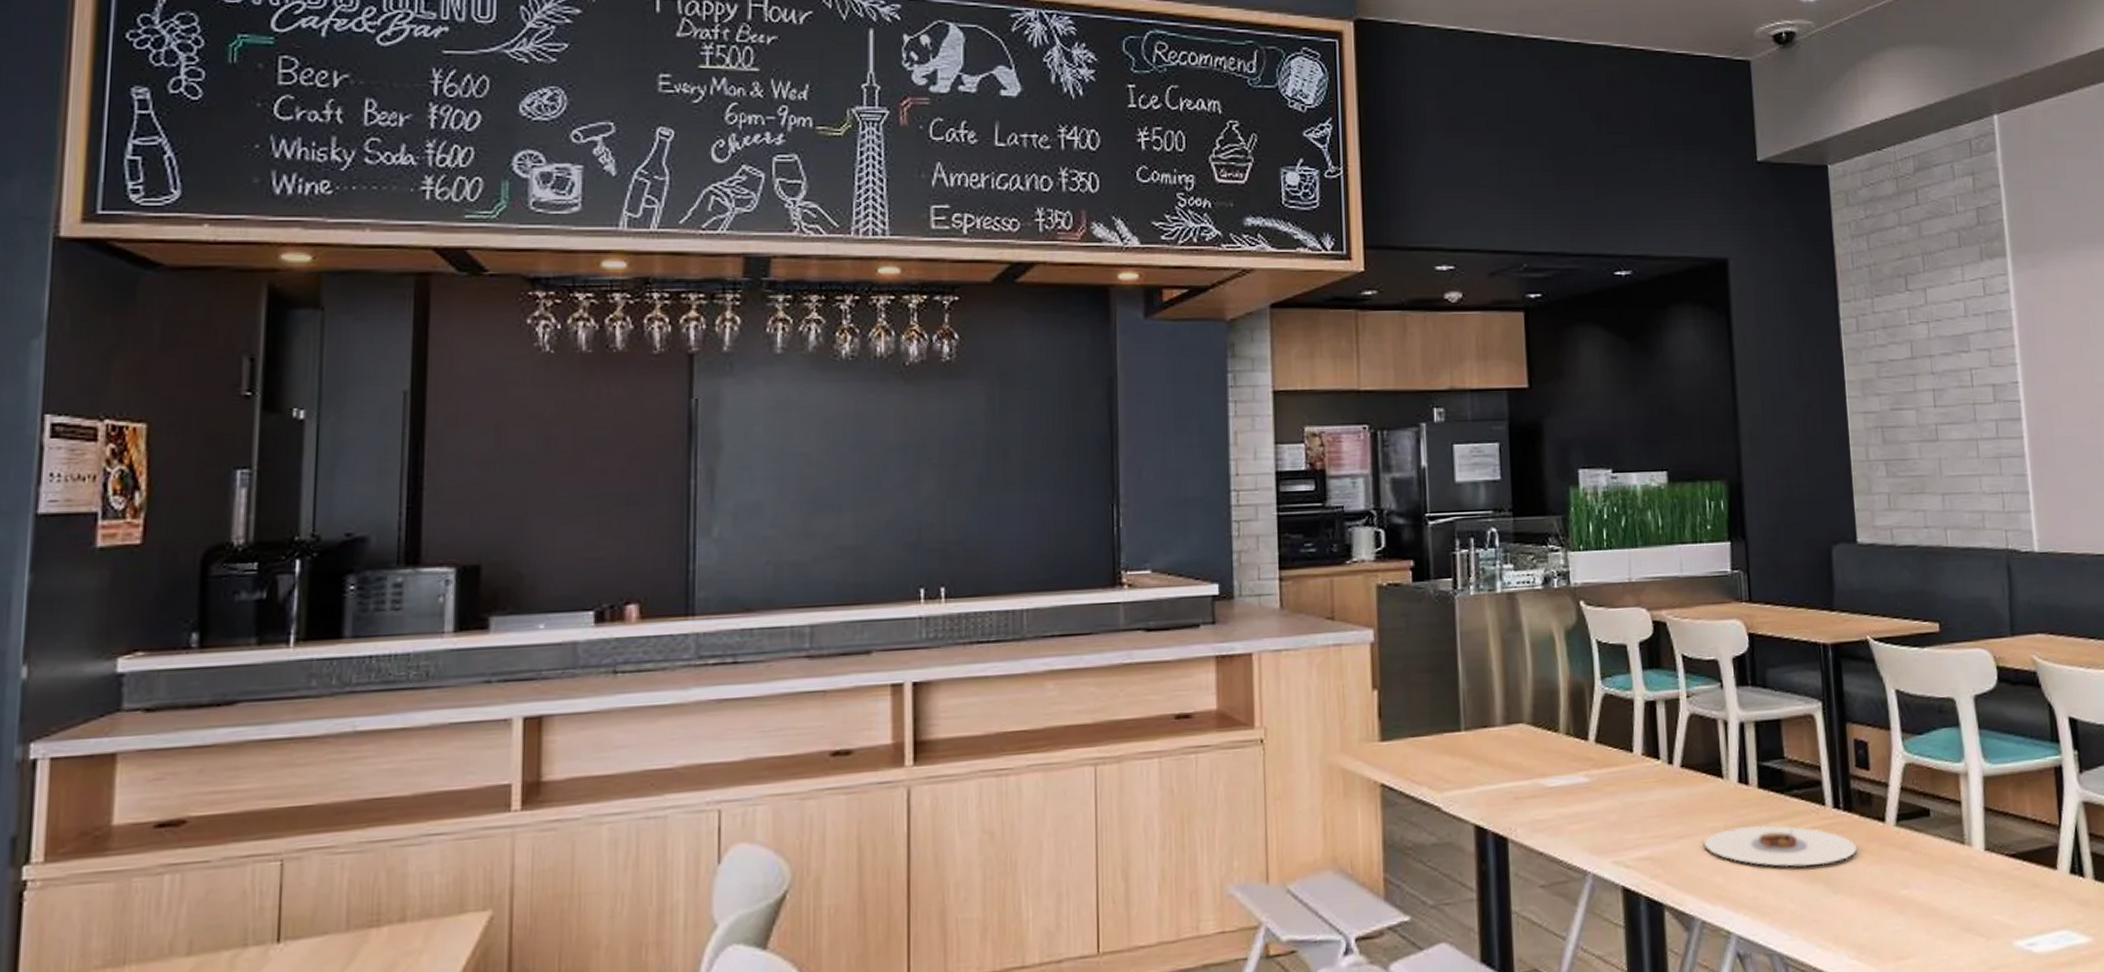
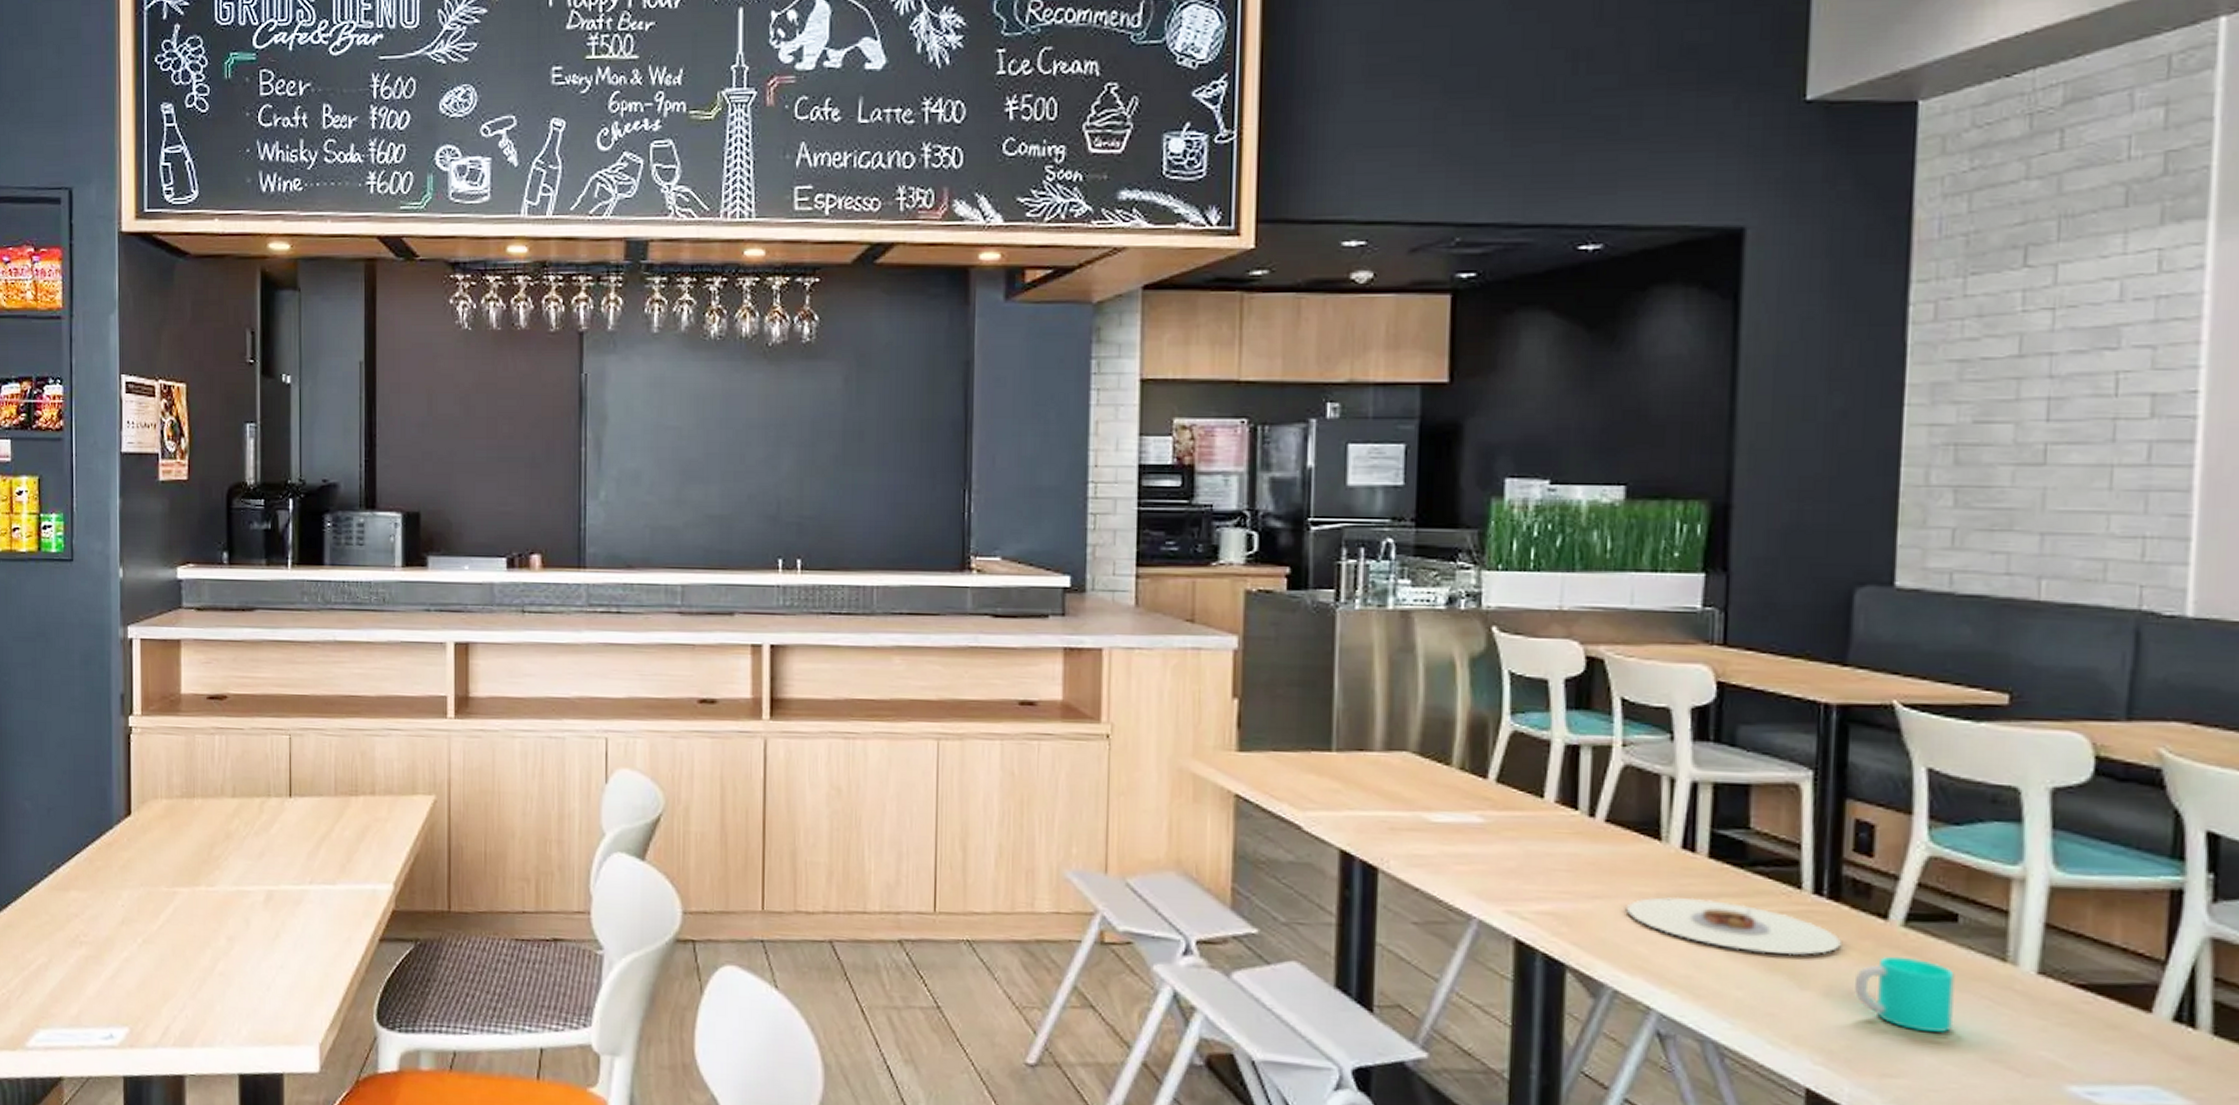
cup: none [1870,851,1938,915] -> present [1855,956,1955,1034]

